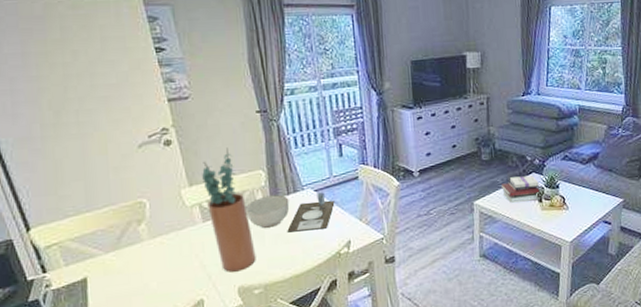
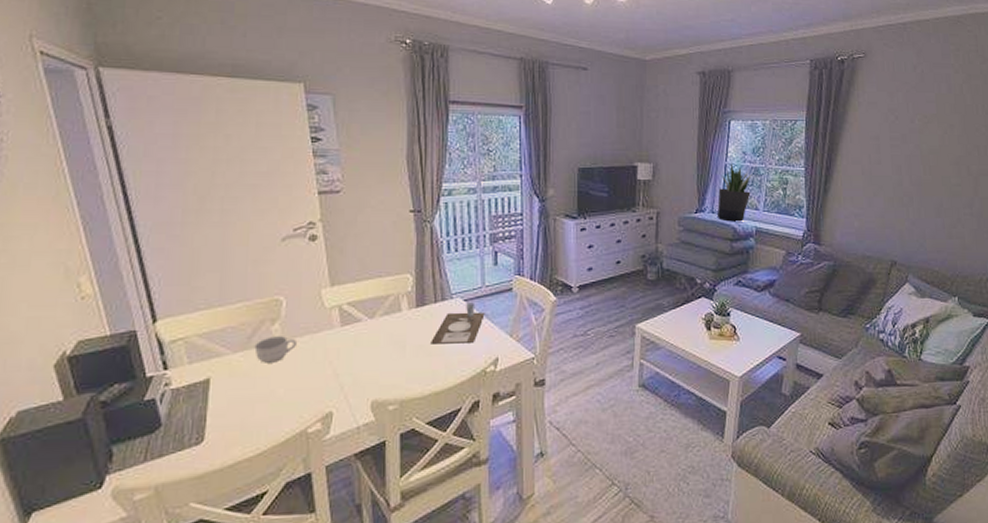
teacup: none [124,235,165,261] -> present [254,336,298,363]
vase: present [202,147,256,272] -> none [345,247,394,384]
bowl: present [245,195,290,228] -> none [387,302,436,337]
books: present [501,175,540,204] -> none [667,300,709,330]
planter: none [542,46,574,102] -> present [716,162,753,222]

